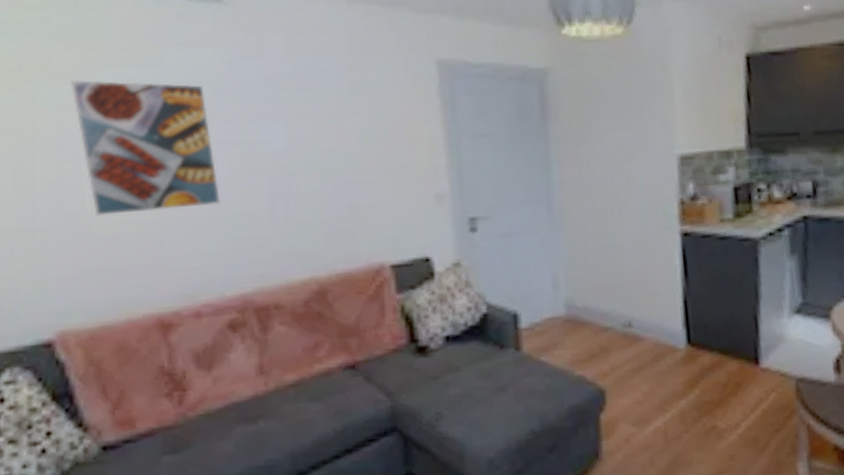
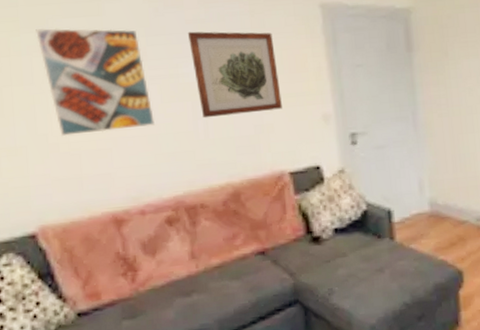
wall art: none [268,89,385,197] -> present [187,31,282,118]

